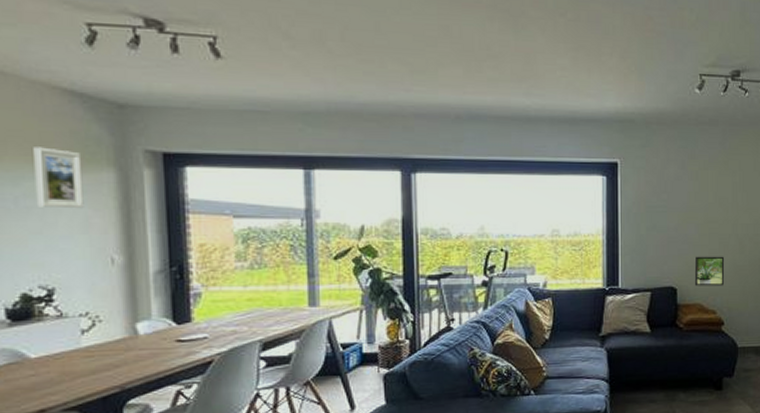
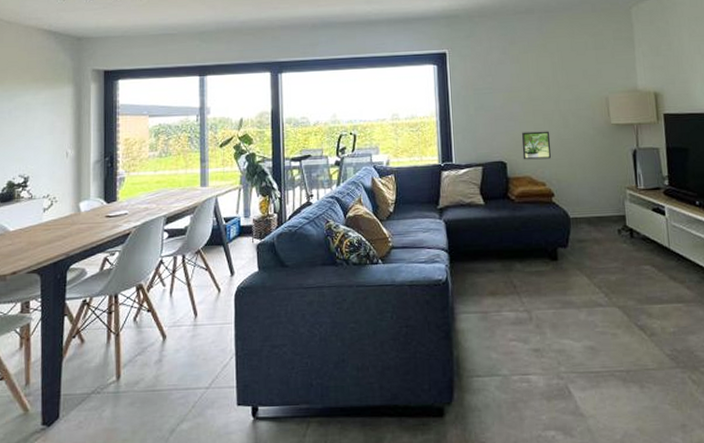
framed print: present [33,147,84,209] -> none [22,72,52,116]

